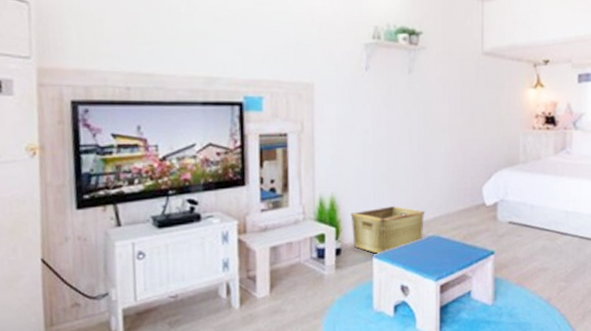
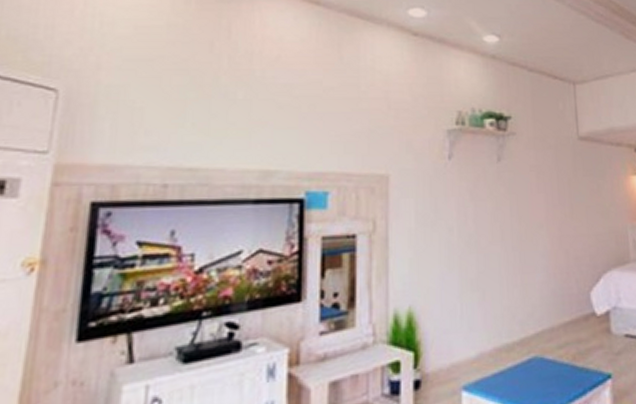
hamper: present [350,206,425,255] -> none [432,320,524,386]

